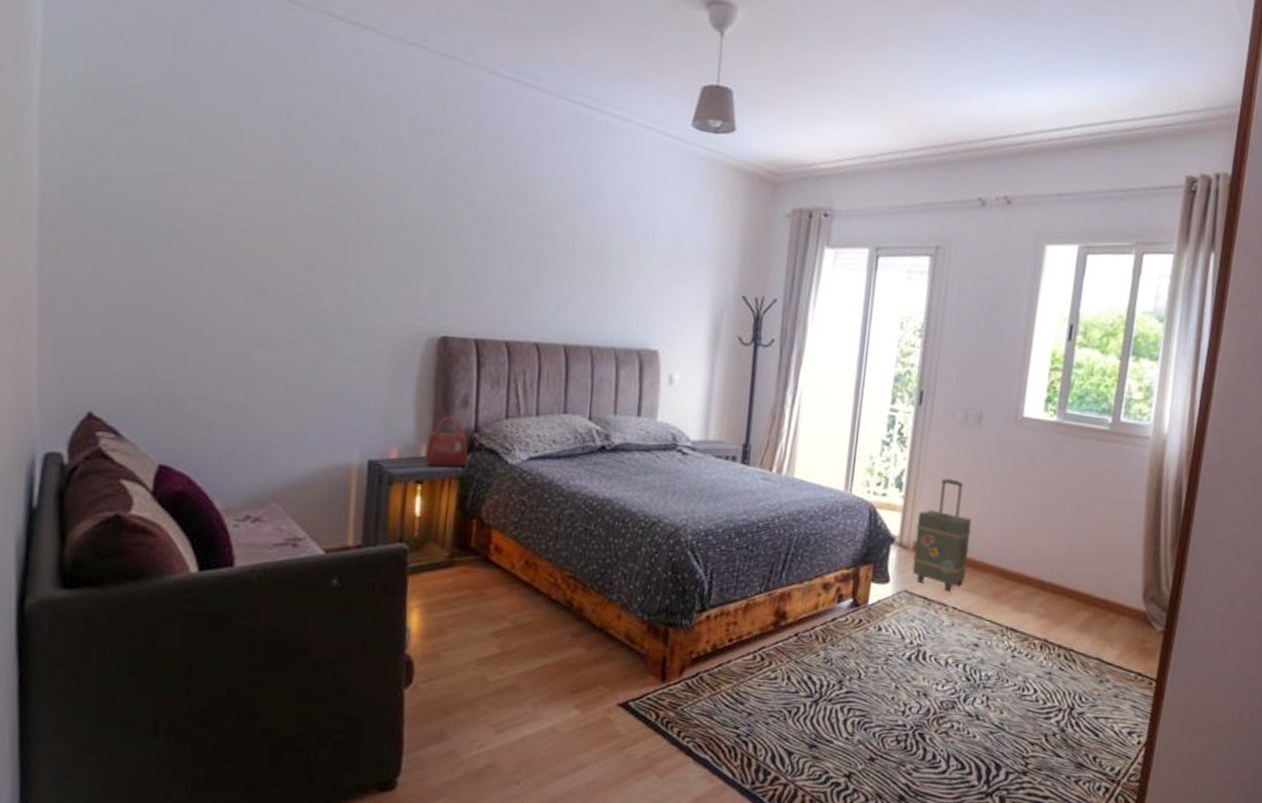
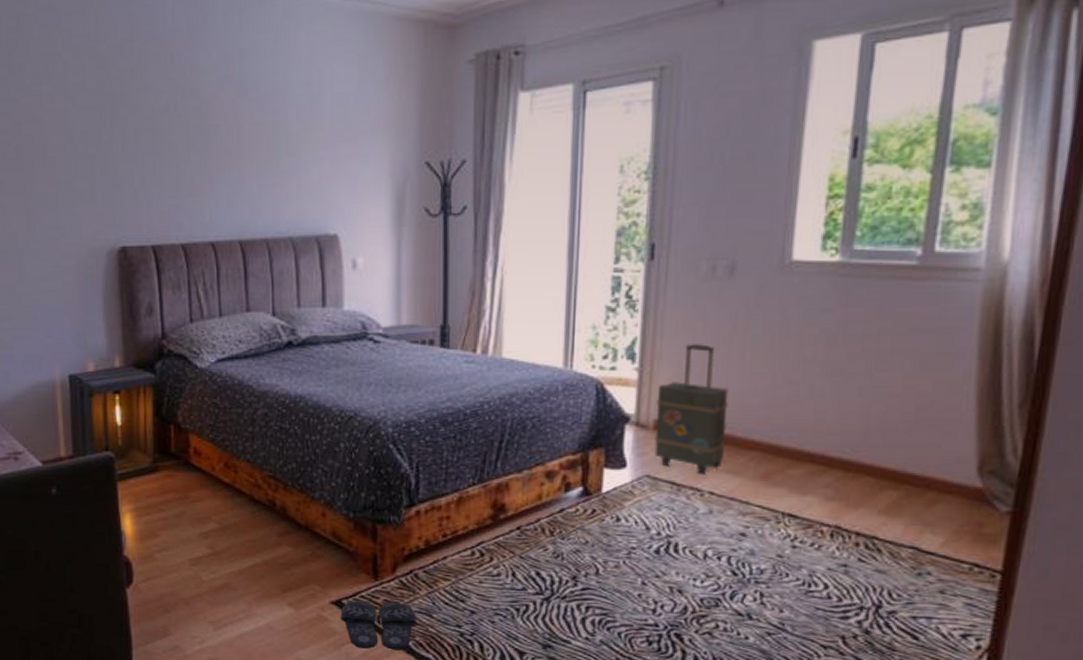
handbag: present [425,416,468,467] -> none [119,325,159,376]
slippers: none [625,702,699,752] -> present [340,600,417,650]

